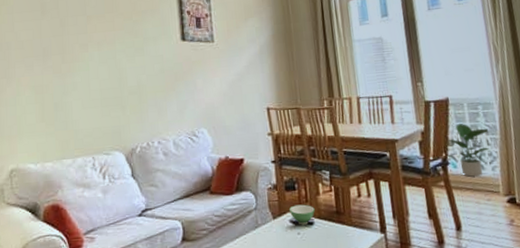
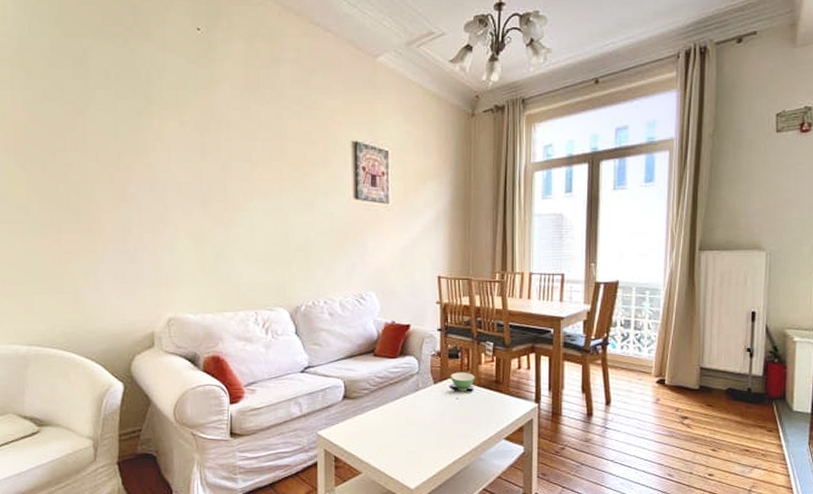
potted plant: present [448,123,490,178] -> none [611,306,652,358]

